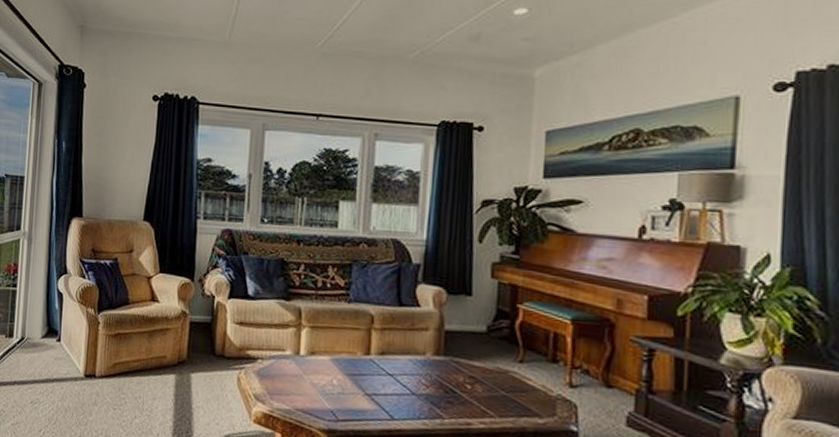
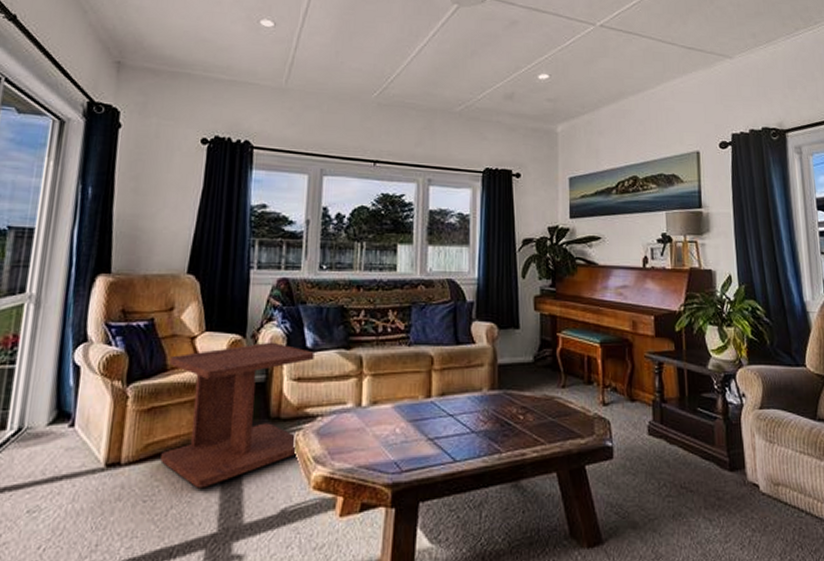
side table: none [126,287,256,406] -> present [160,342,314,489]

